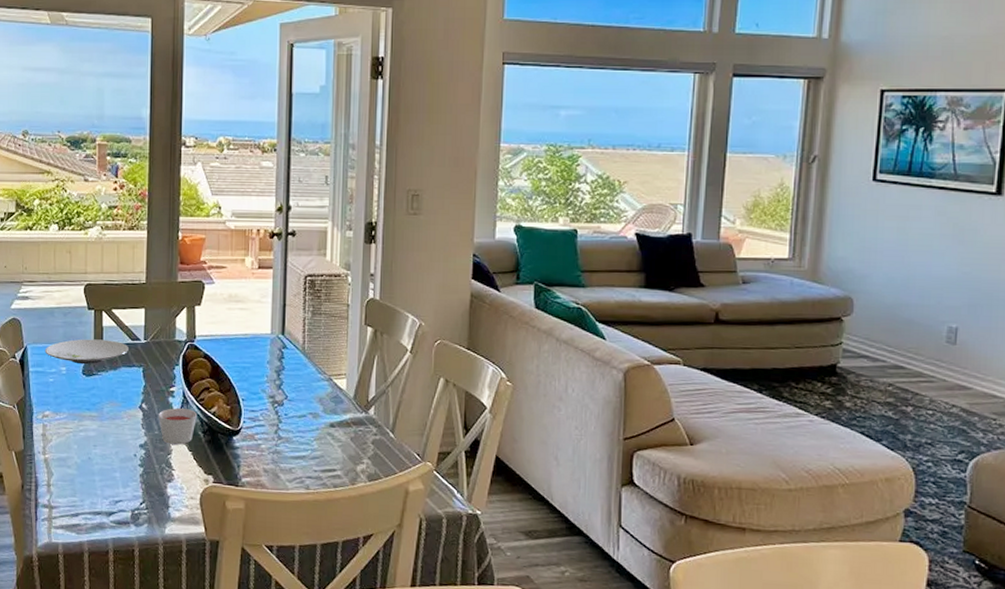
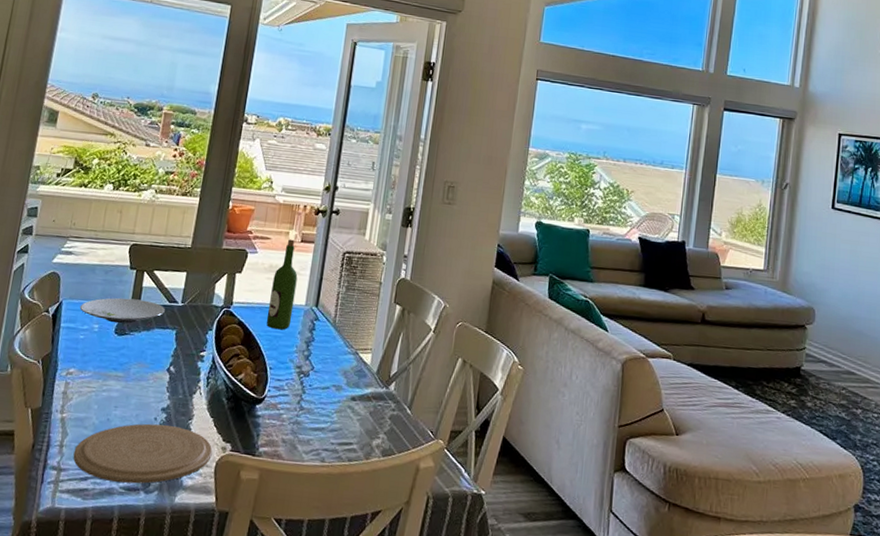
plate: none [61,460,195,518] -> present [73,423,213,484]
candle: present [159,408,198,445] -> none [185,372,225,411]
wine bottle: none [232,266,259,361] -> present [266,239,298,330]

